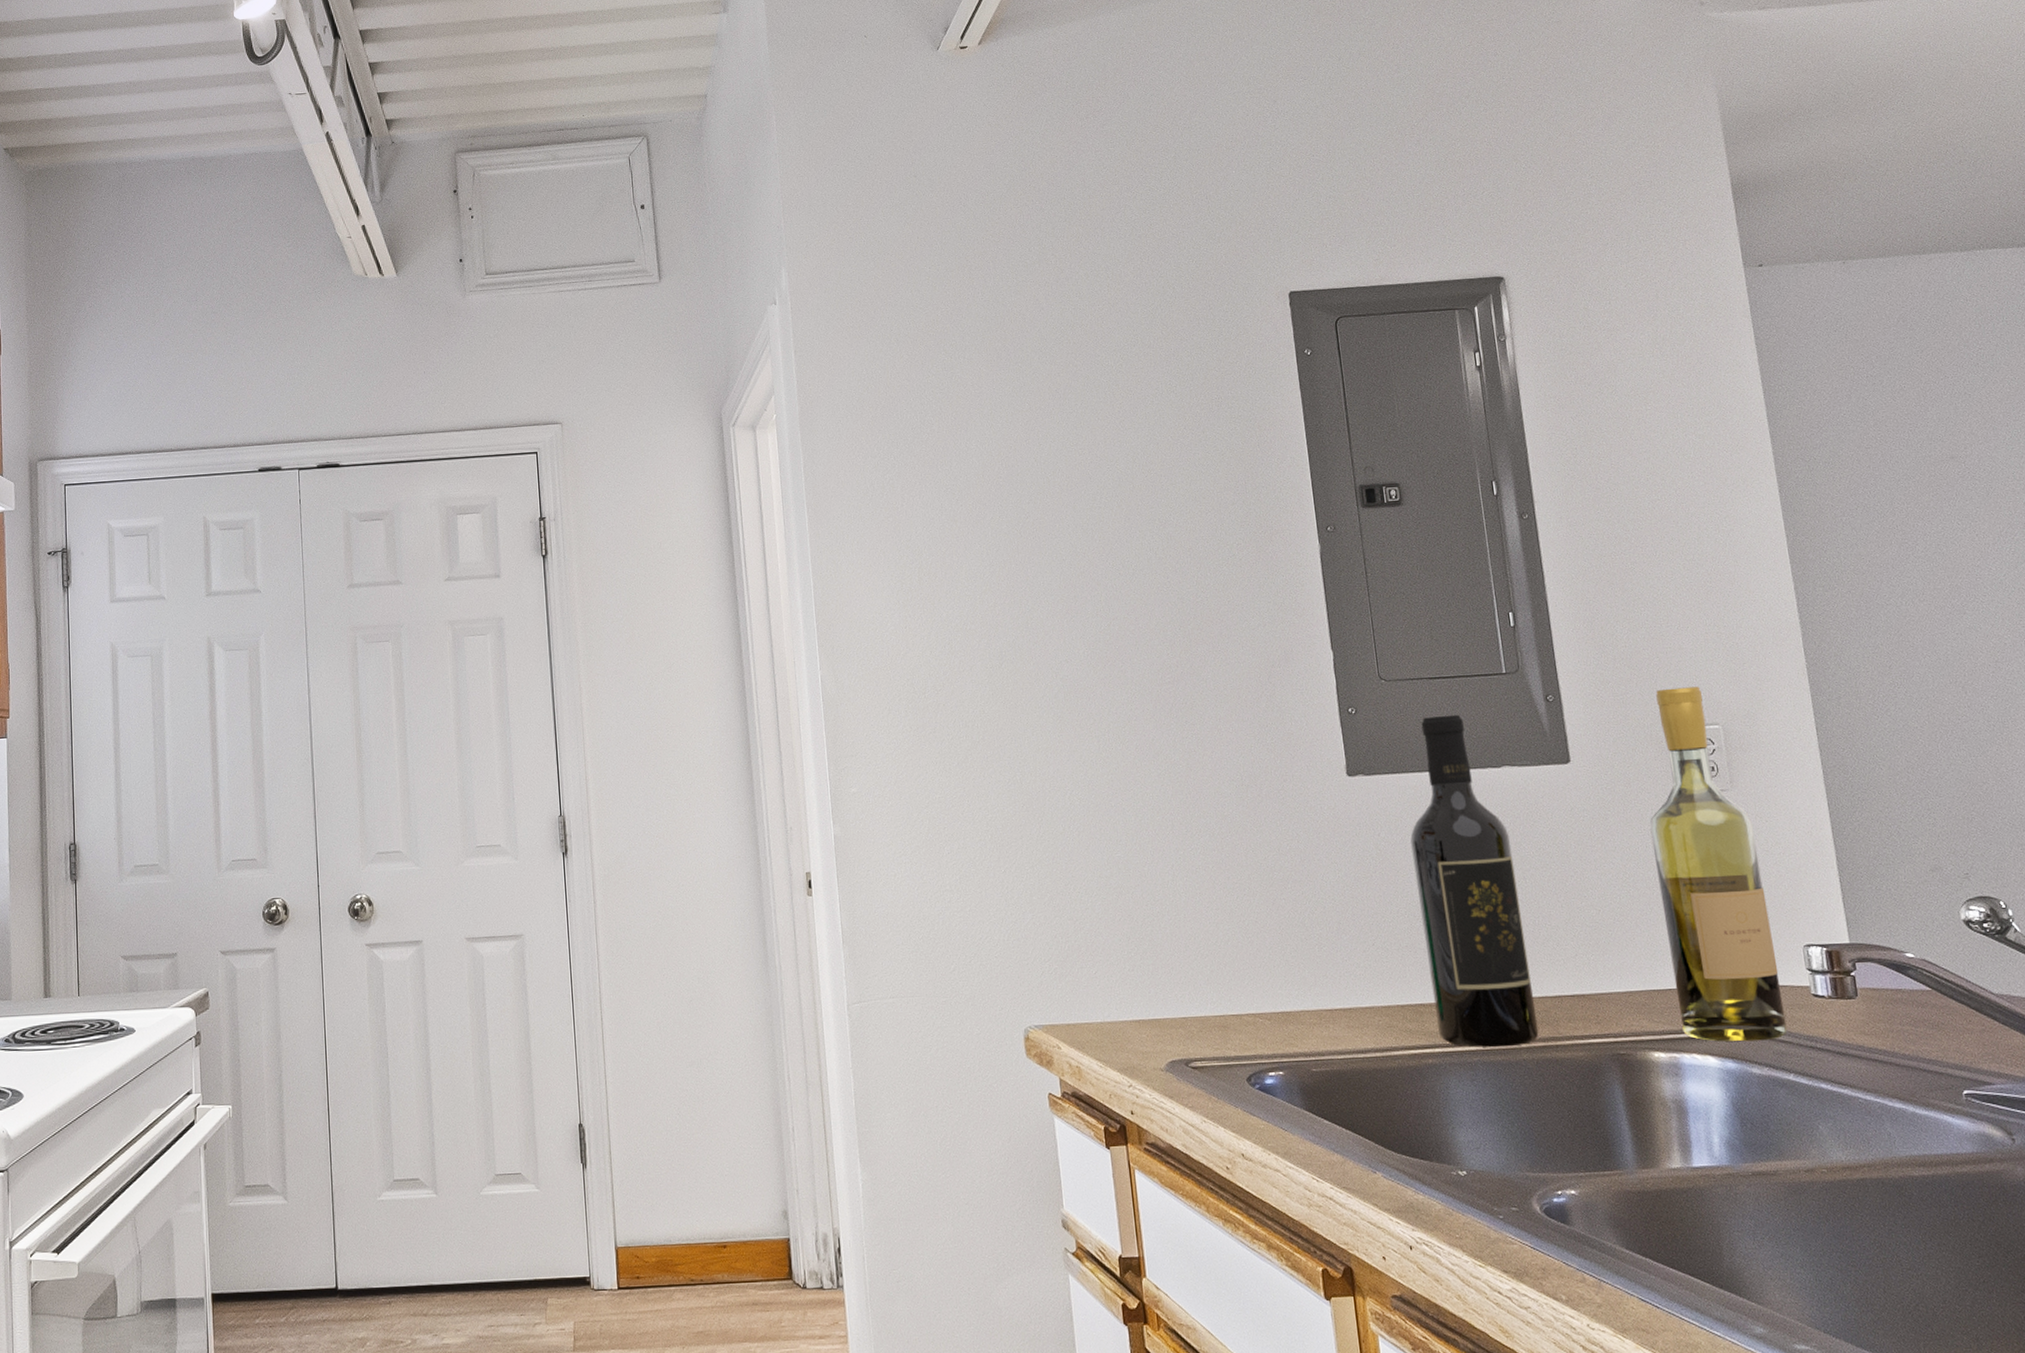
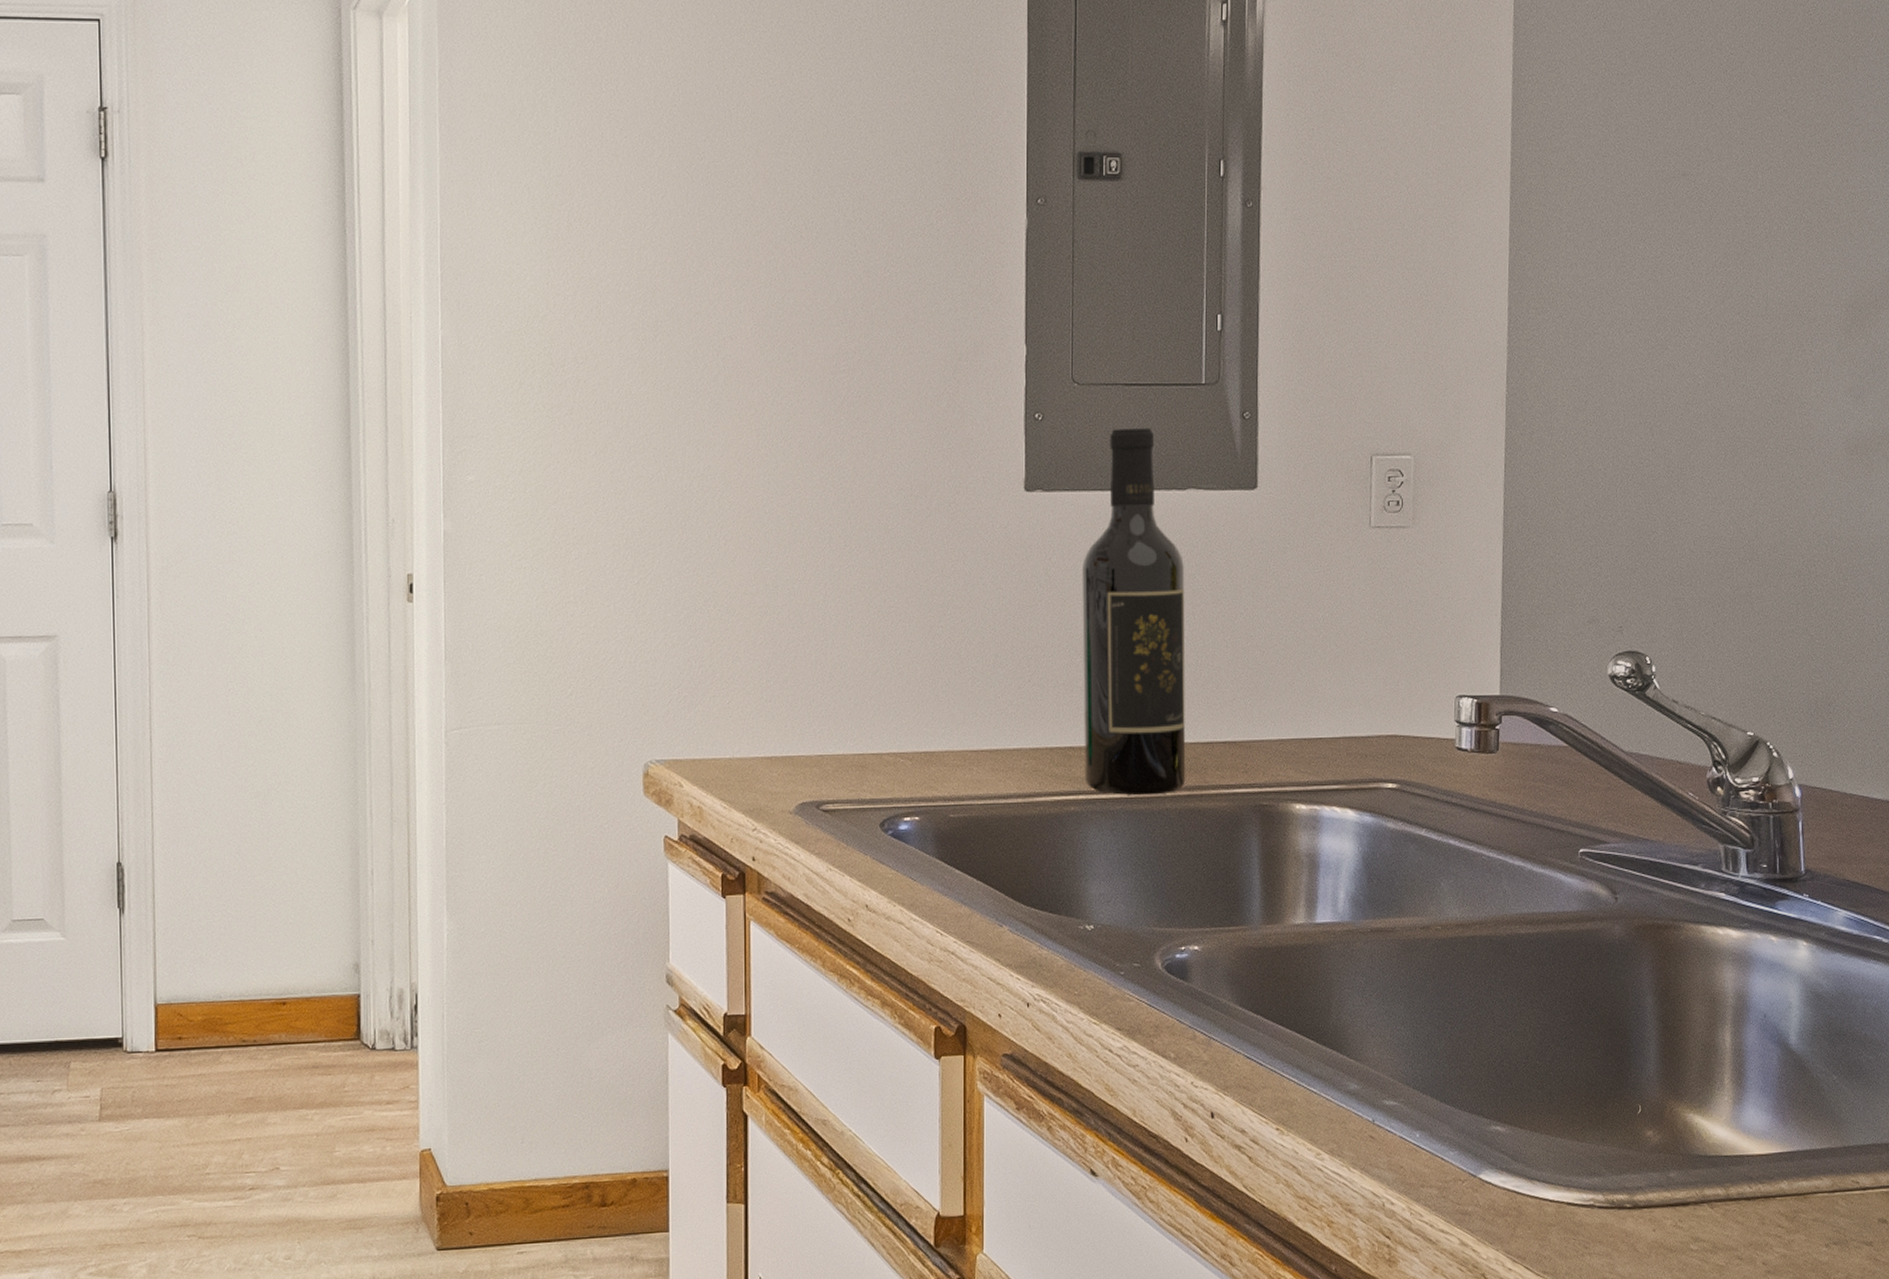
bottle: present [1650,686,1788,1042] -> none [1326,412,1428,795]

